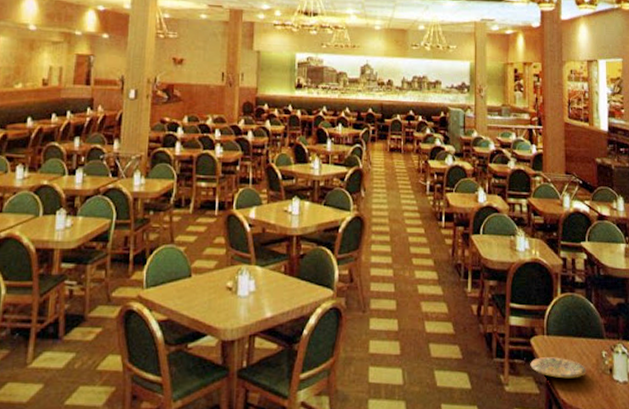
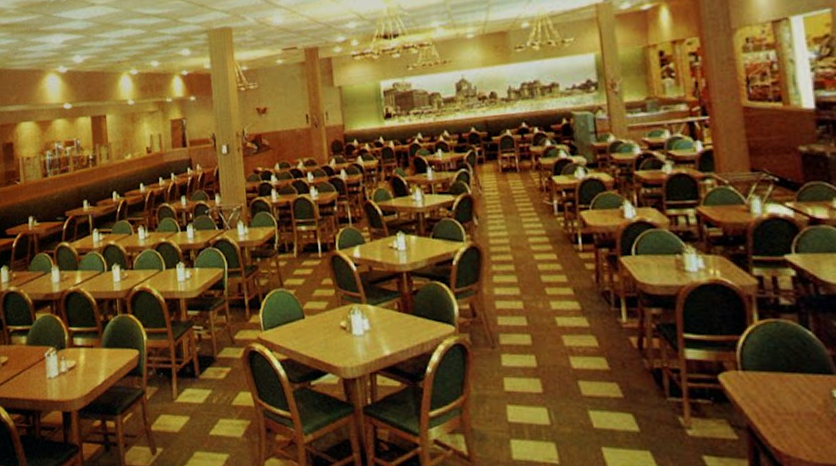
plate: present [530,357,586,379] -> none [720,396,809,423]

